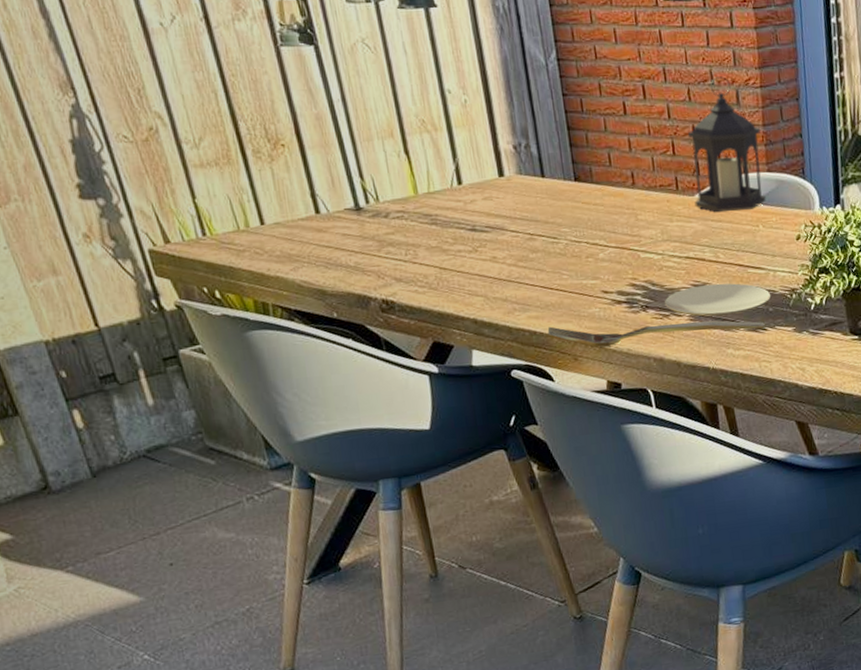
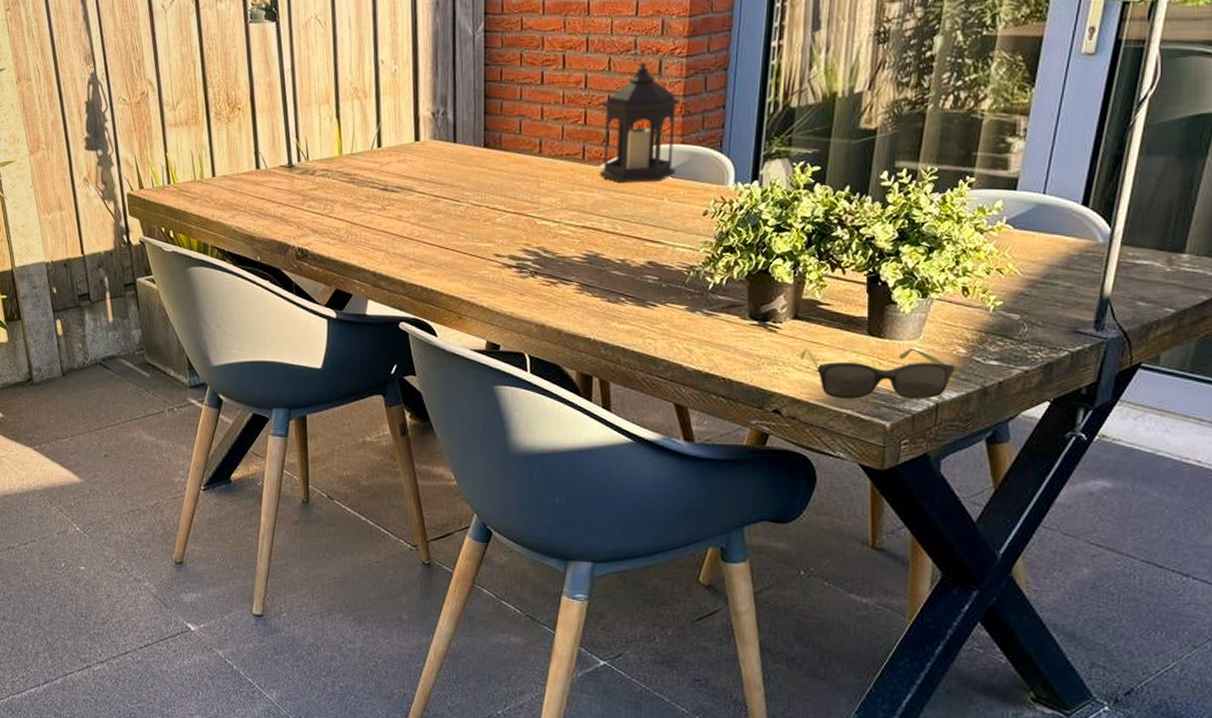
fork: present [547,321,766,347] -> none [438,284,657,308]
plate: present [665,283,771,317] -> none [555,255,667,288]

